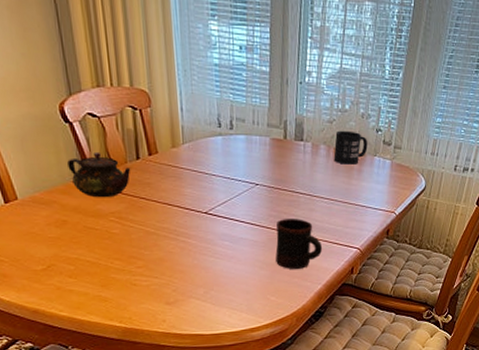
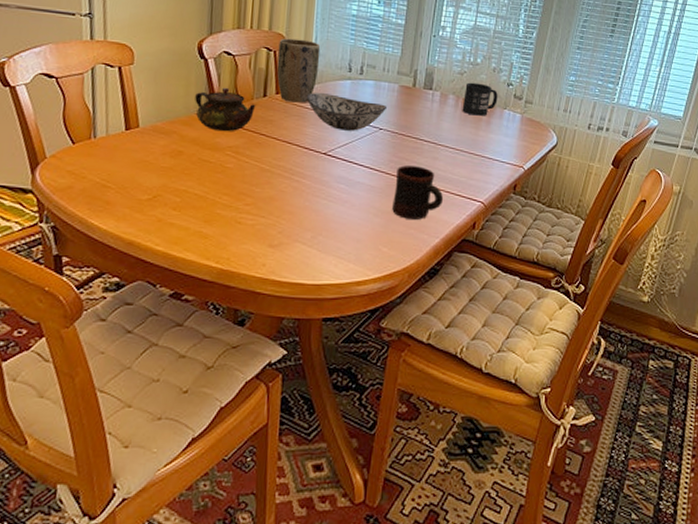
plant pot: none [143,94,188,163] -> present [276,38,321,103]
decorative bowl: none [179,152,261,188] -> present [306,93,388,131]

